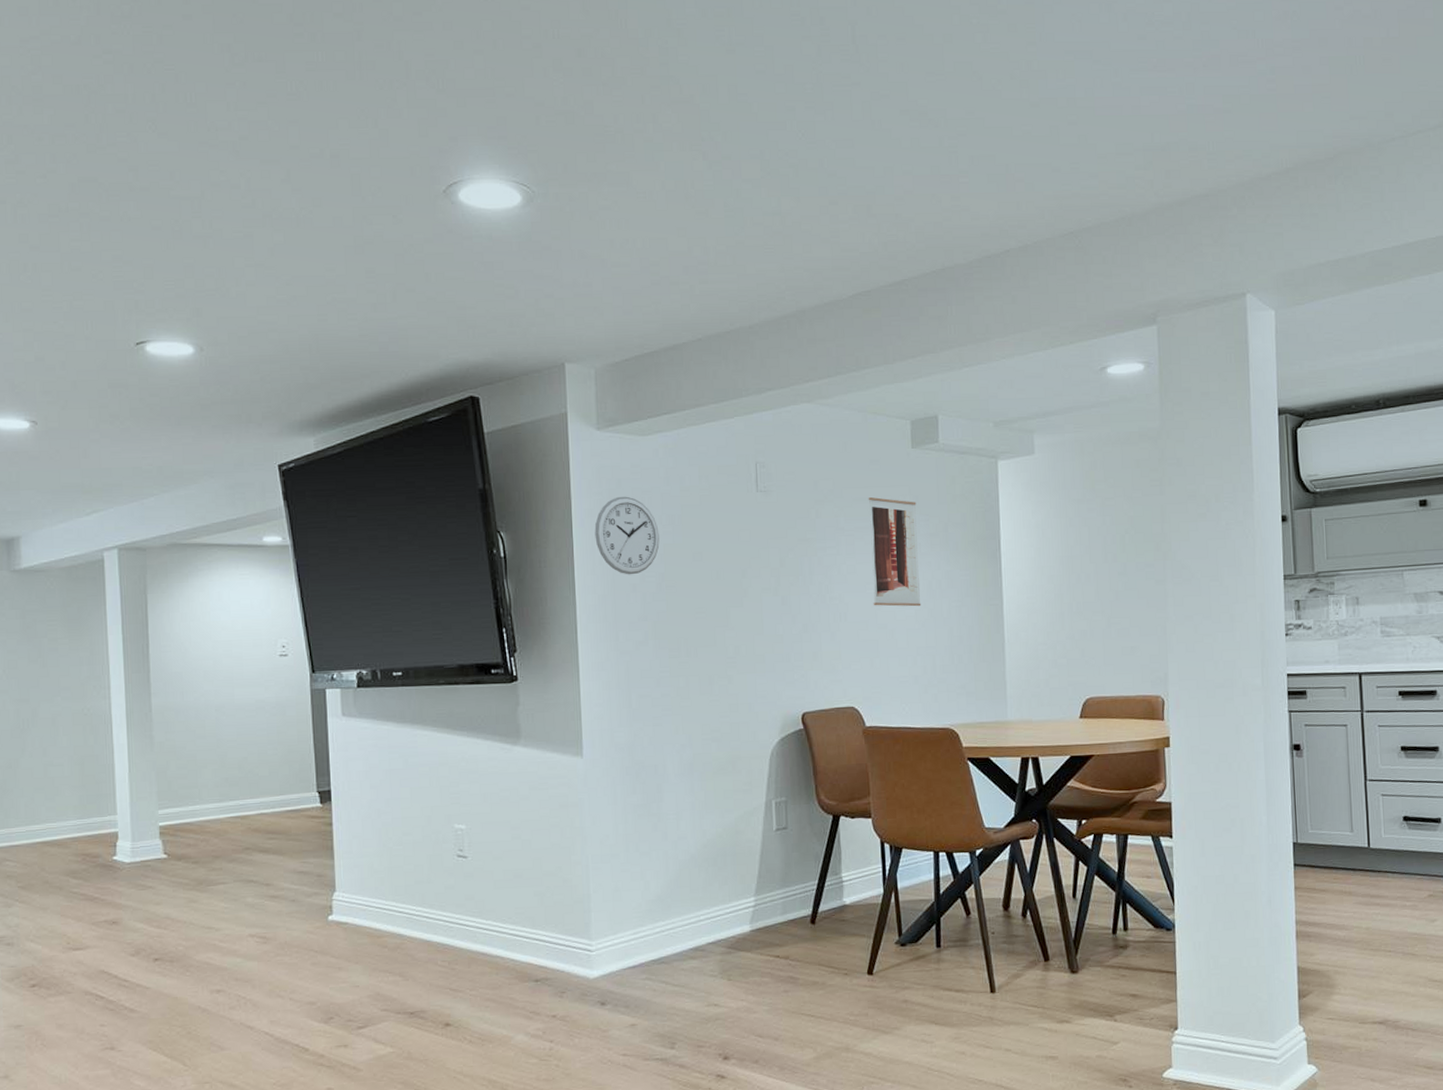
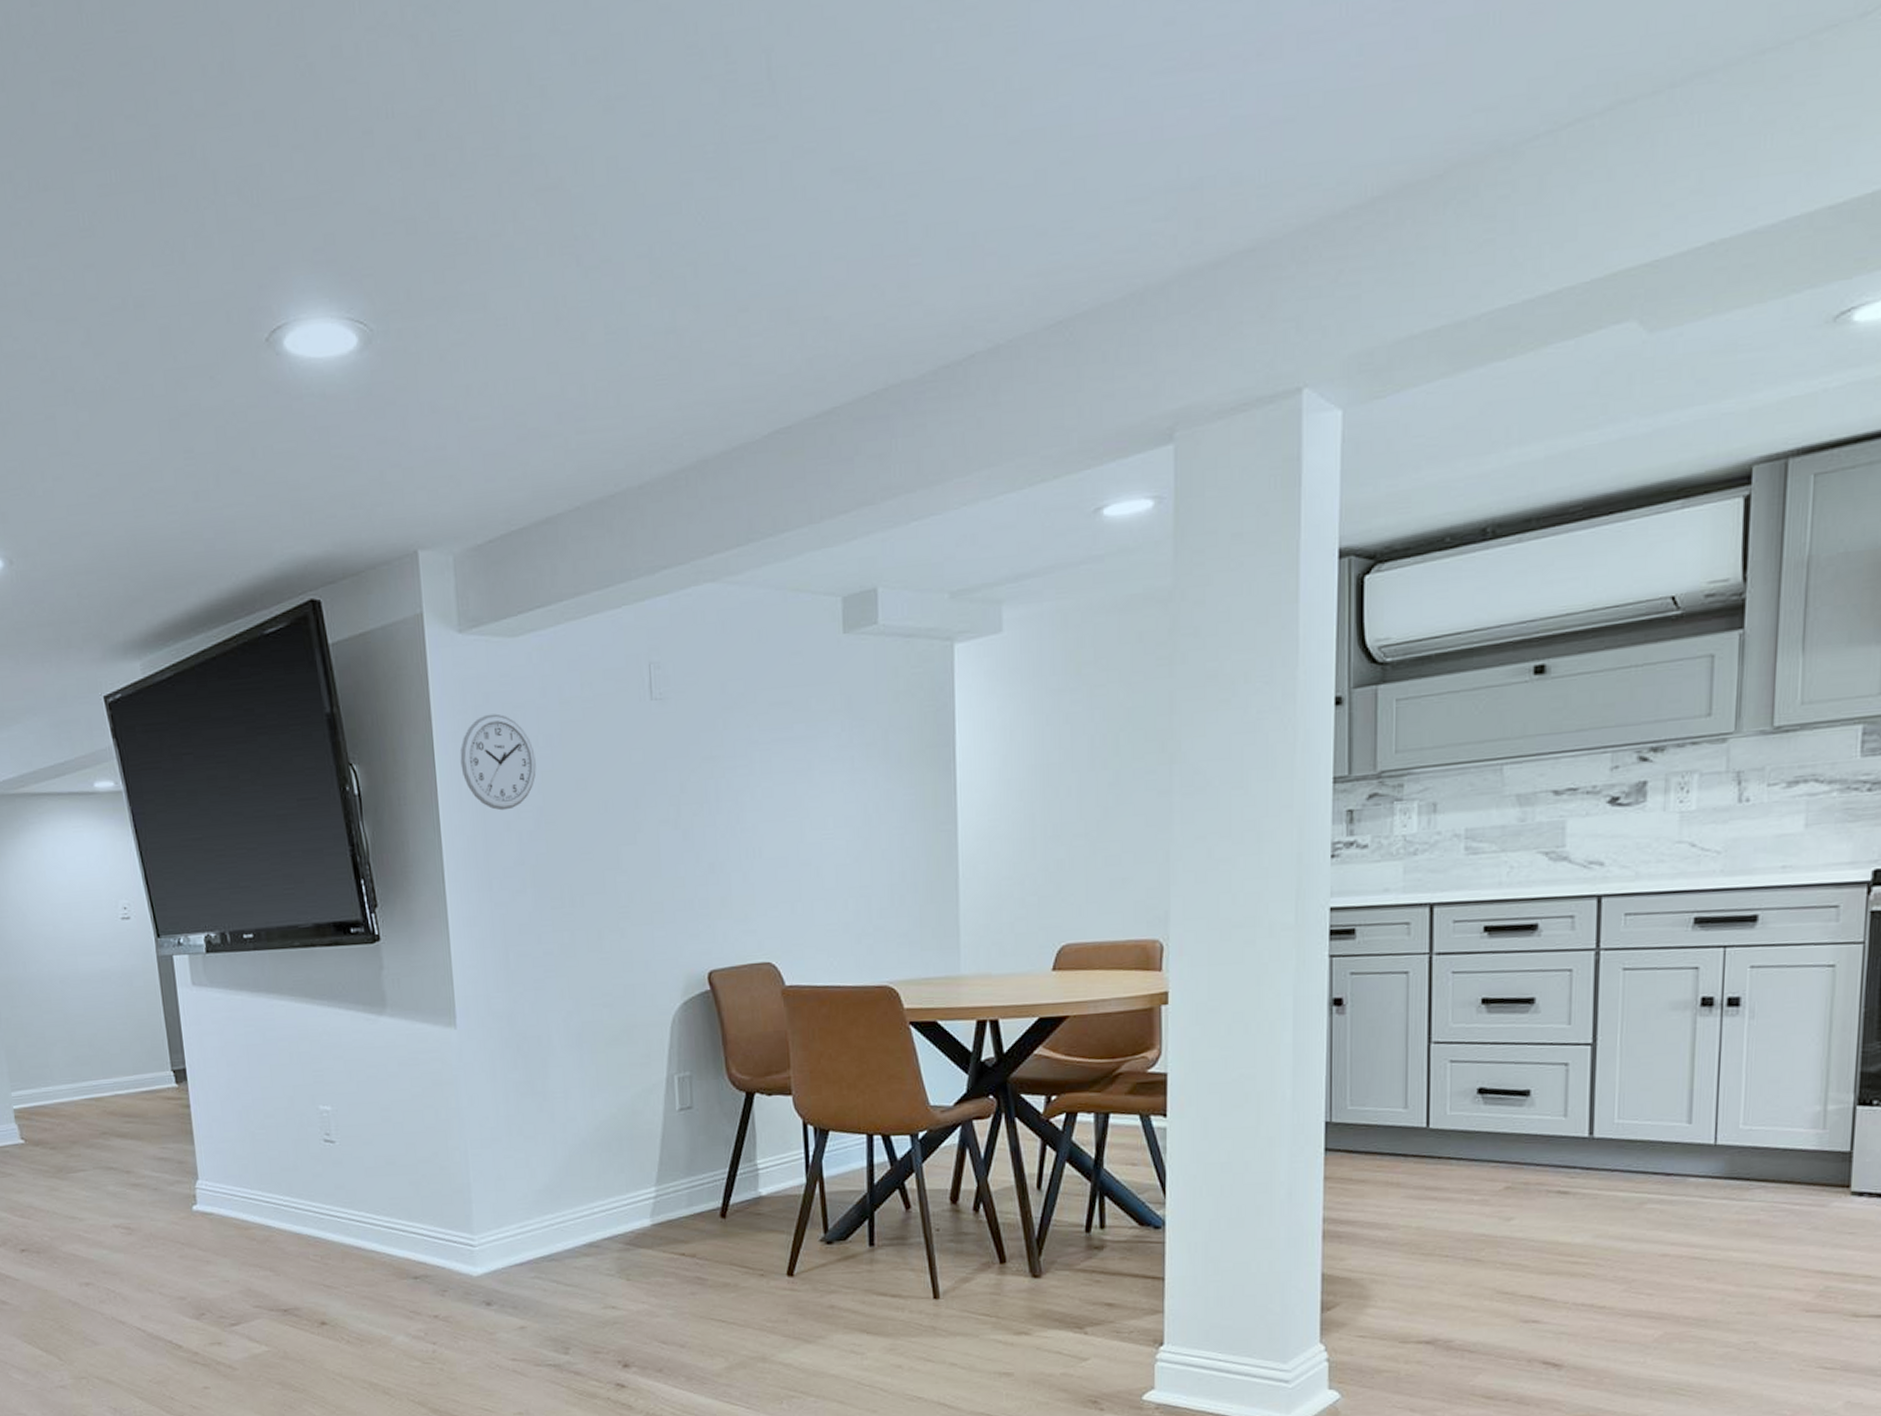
wall art: present [868,497,921,607] -> none [788,699,854,838]

